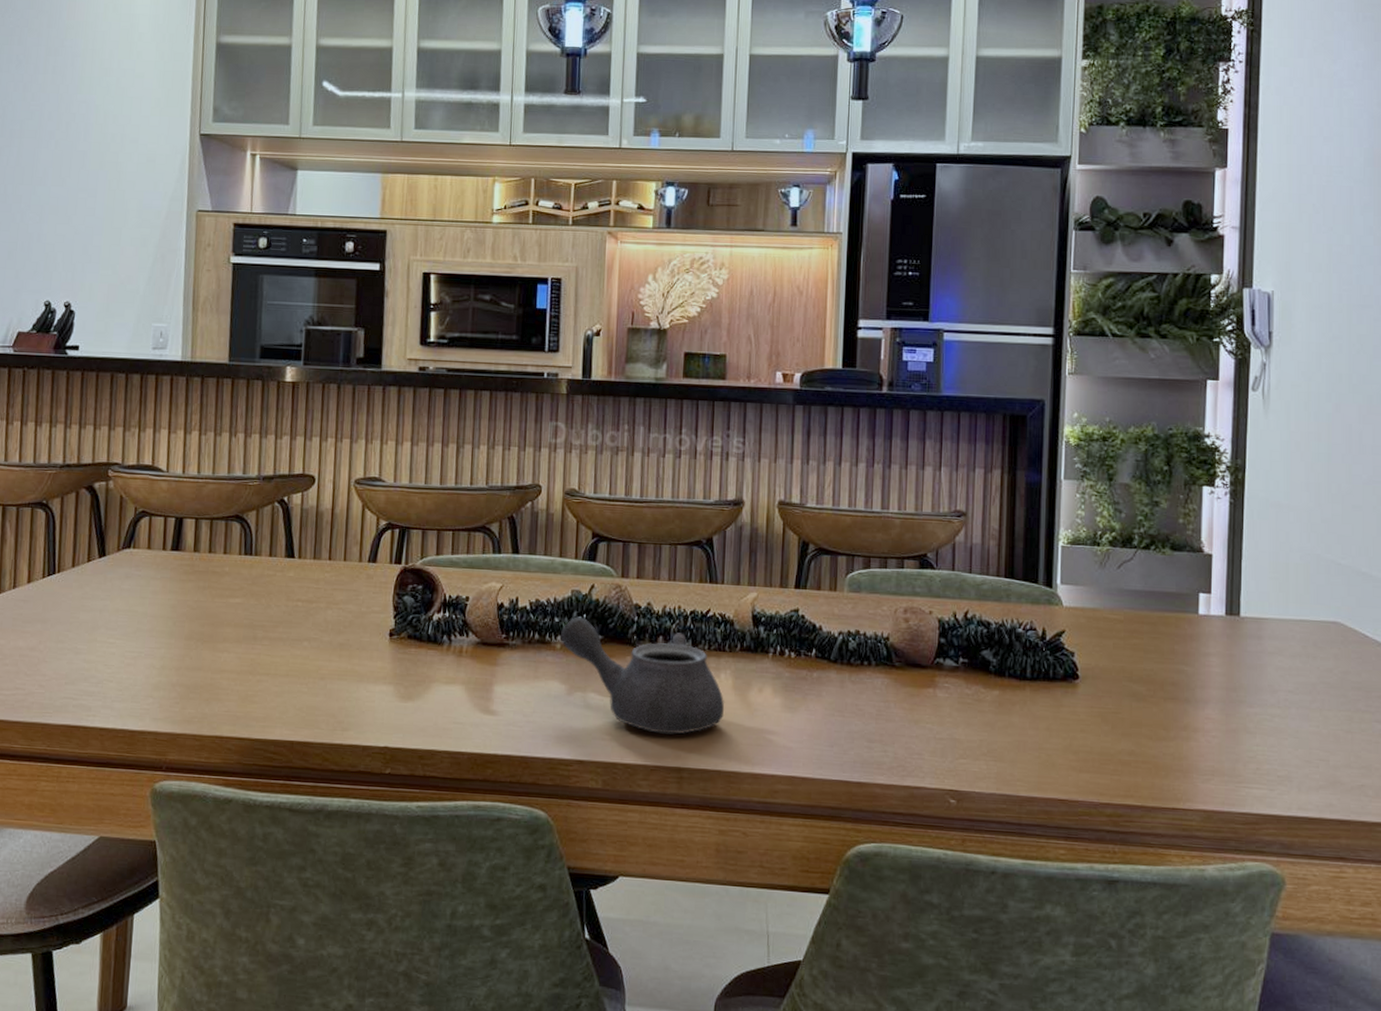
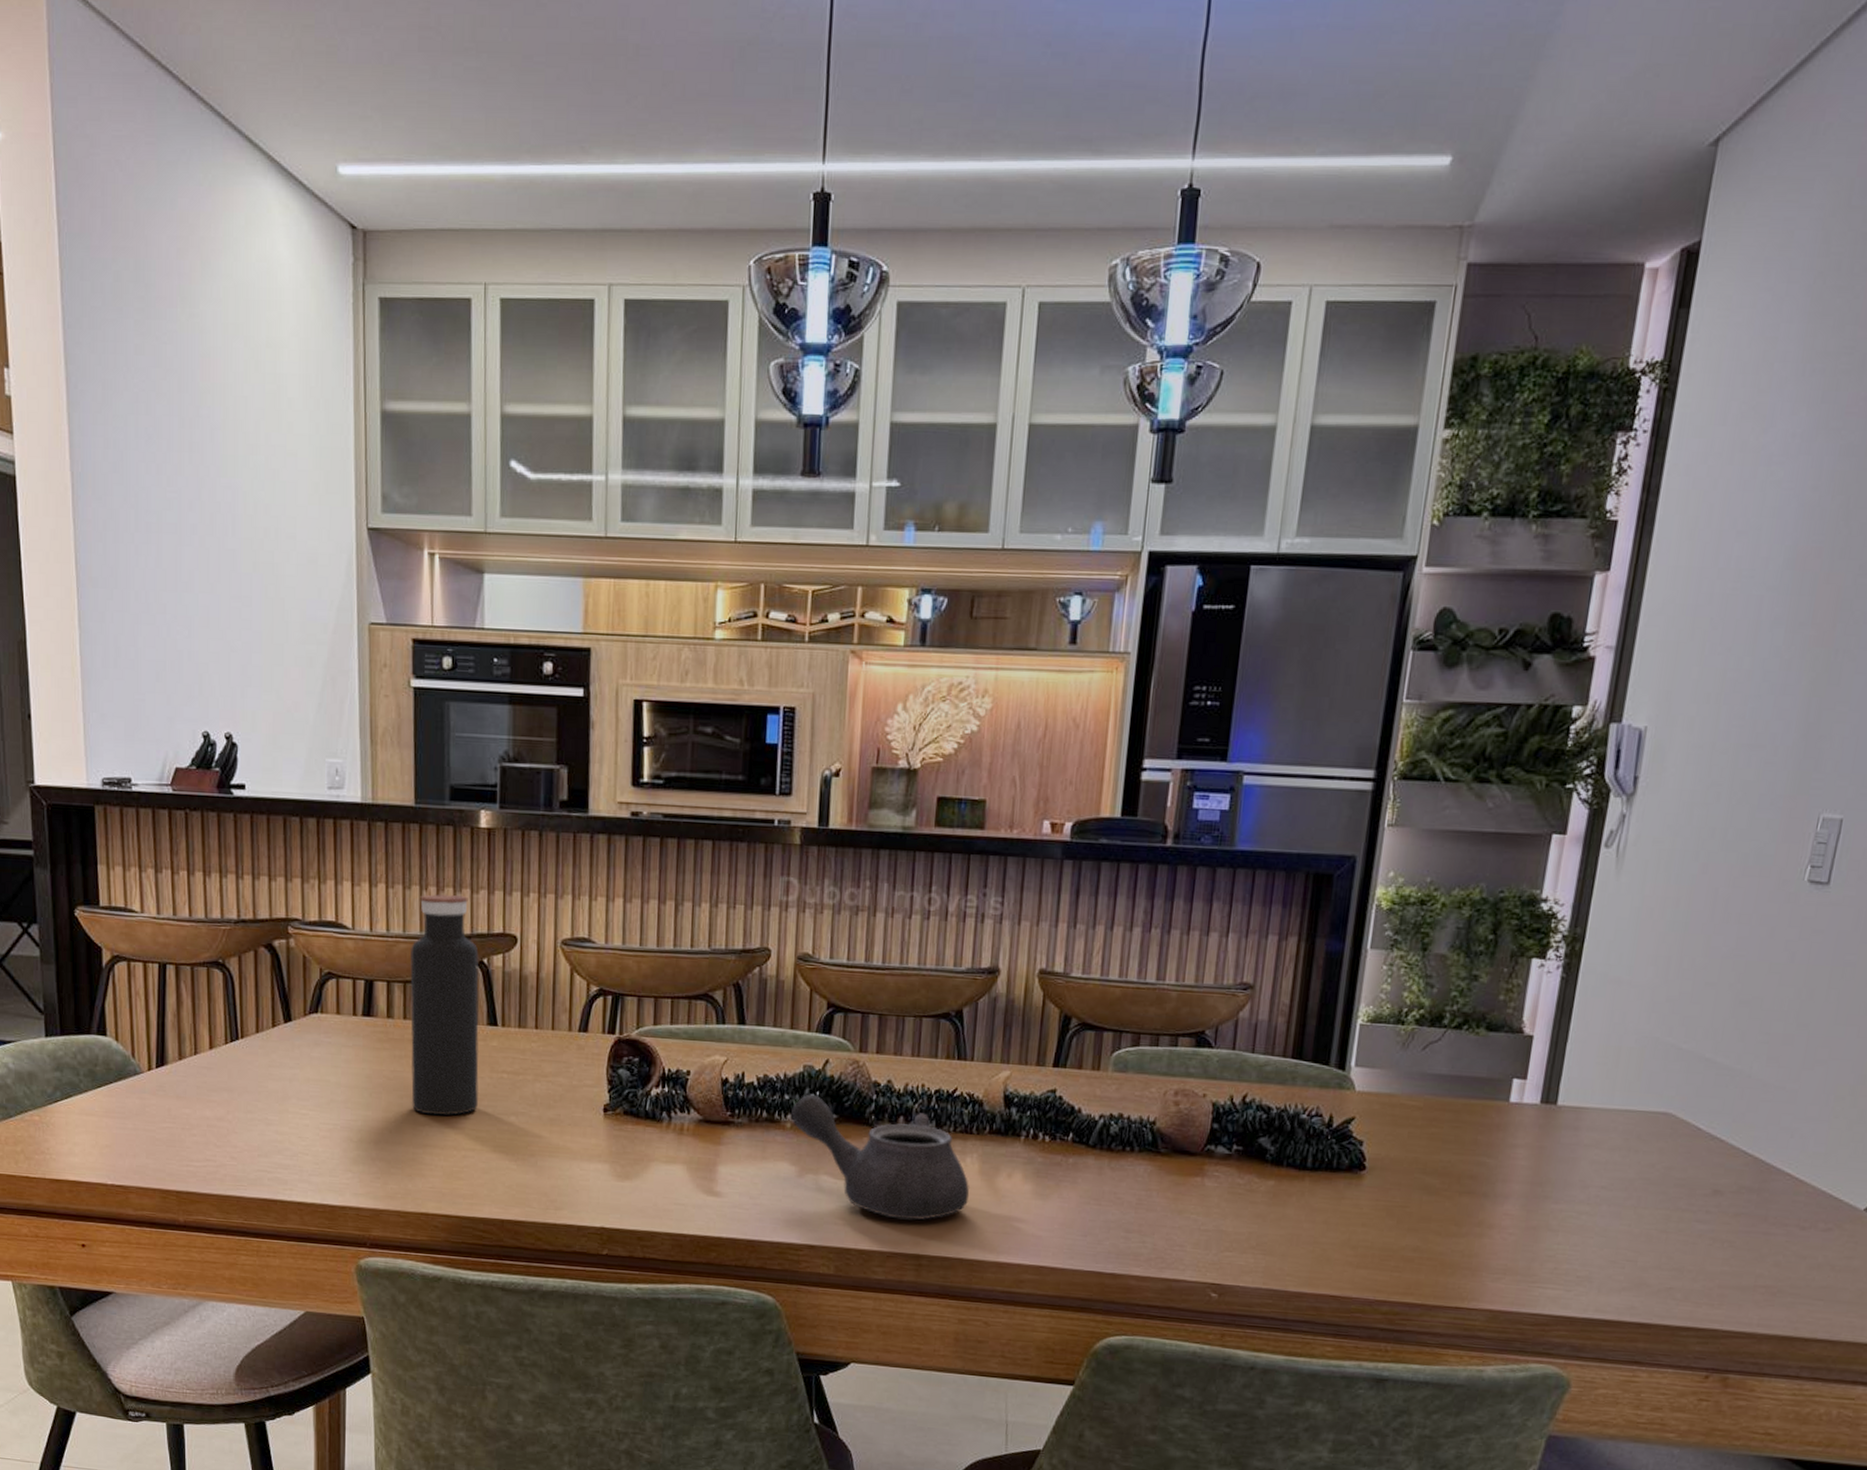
water bottle: none [212,440,280,643] -> present [410,894,479,1116]

